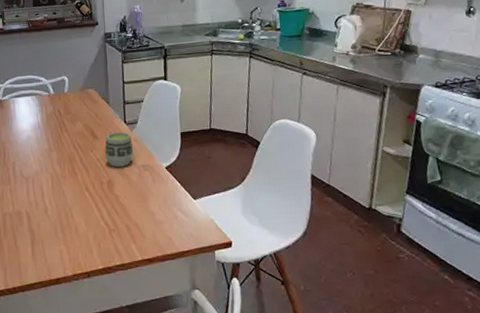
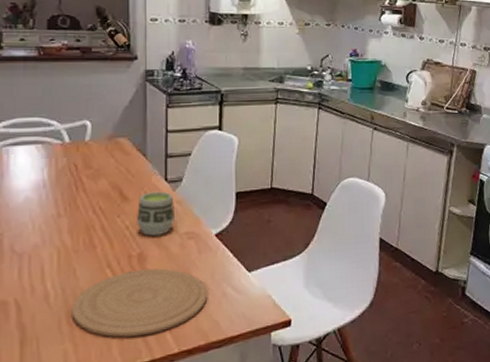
plate: none [63,193,162,245] -> present [71,268,208,338]

